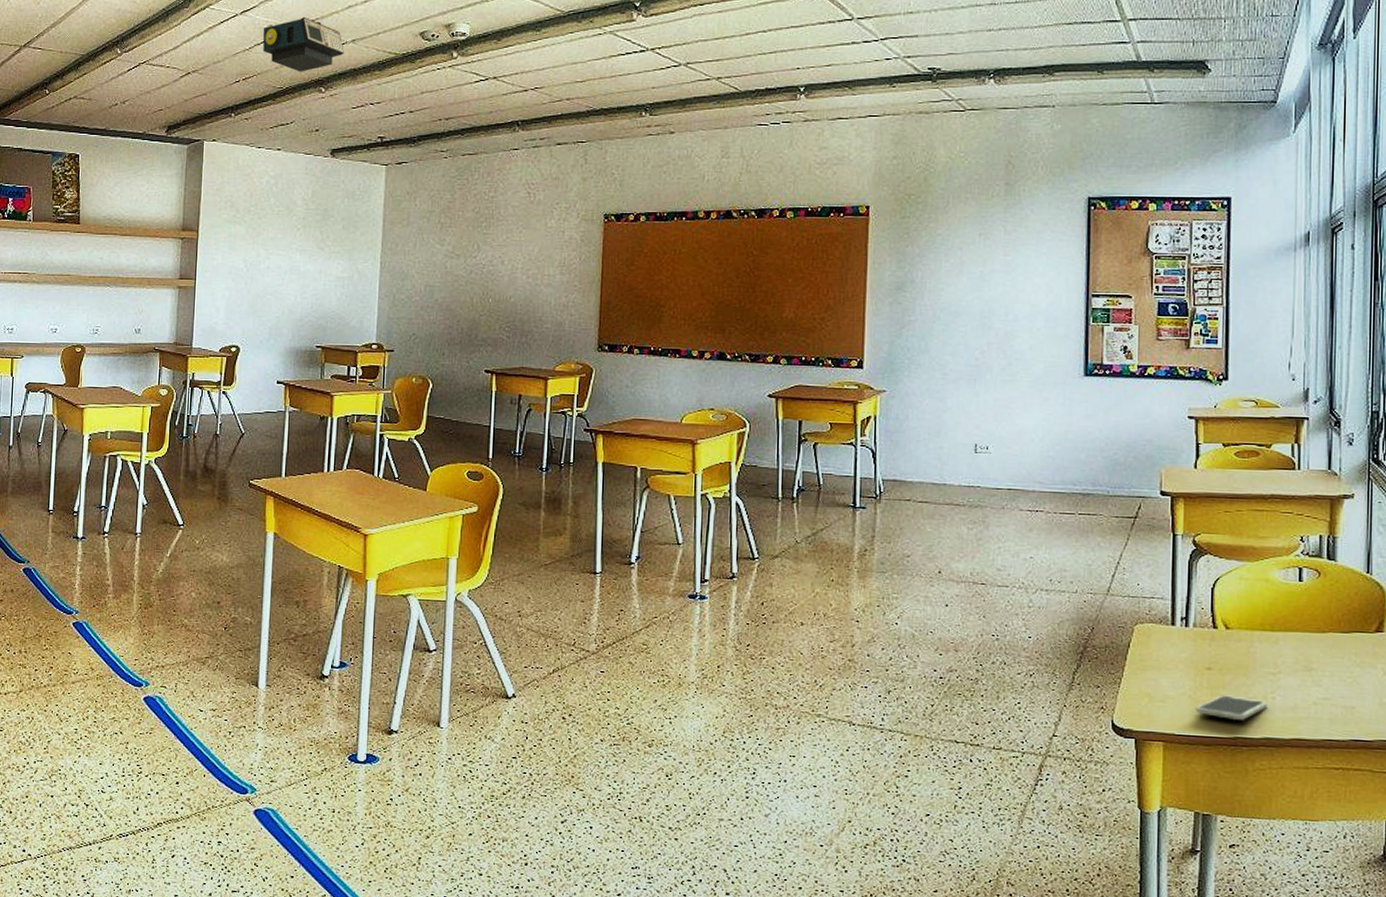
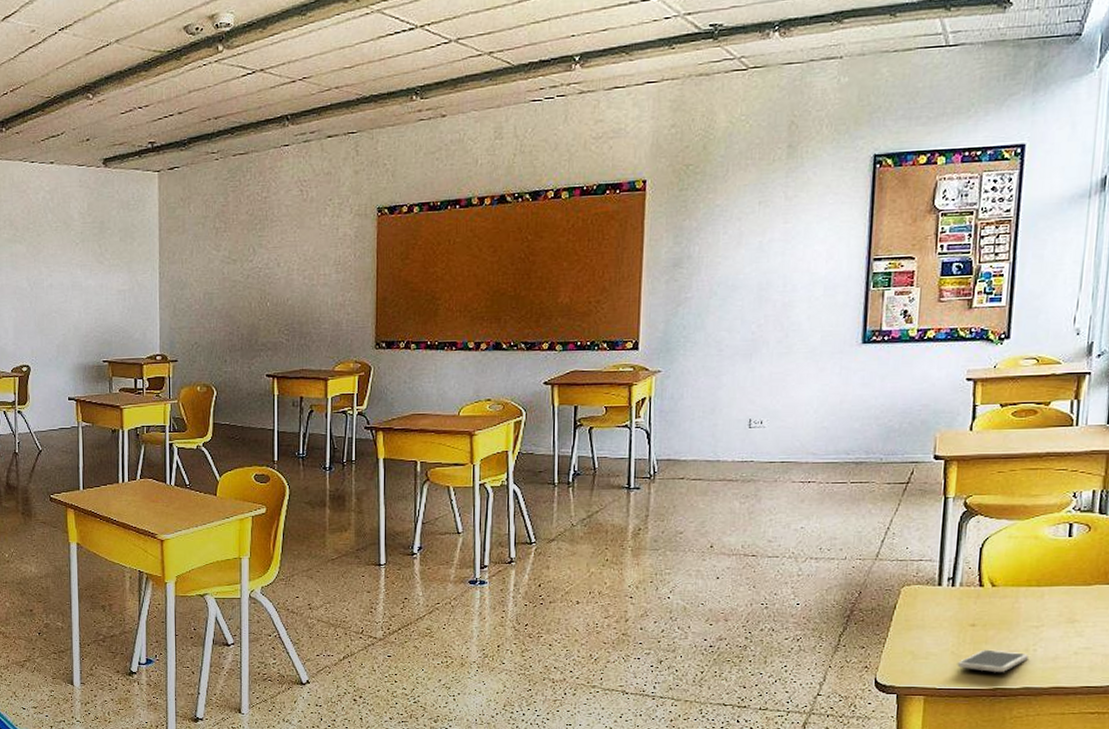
projector: present [262,16,344,72] -> none [26,18,109,79]

